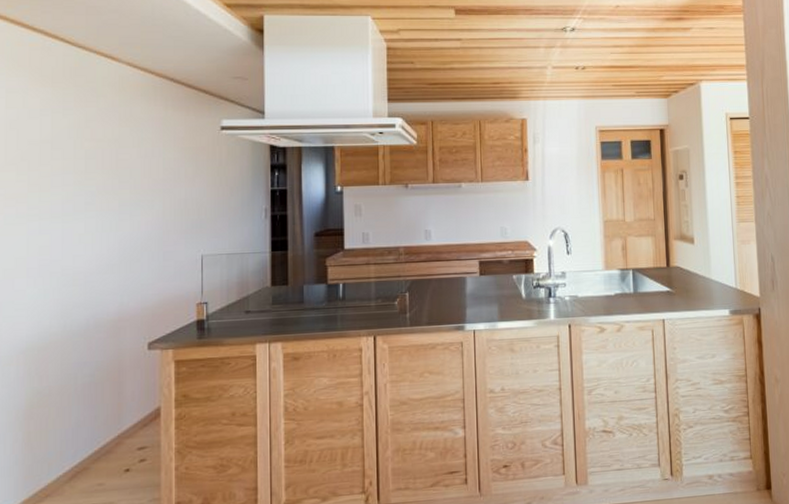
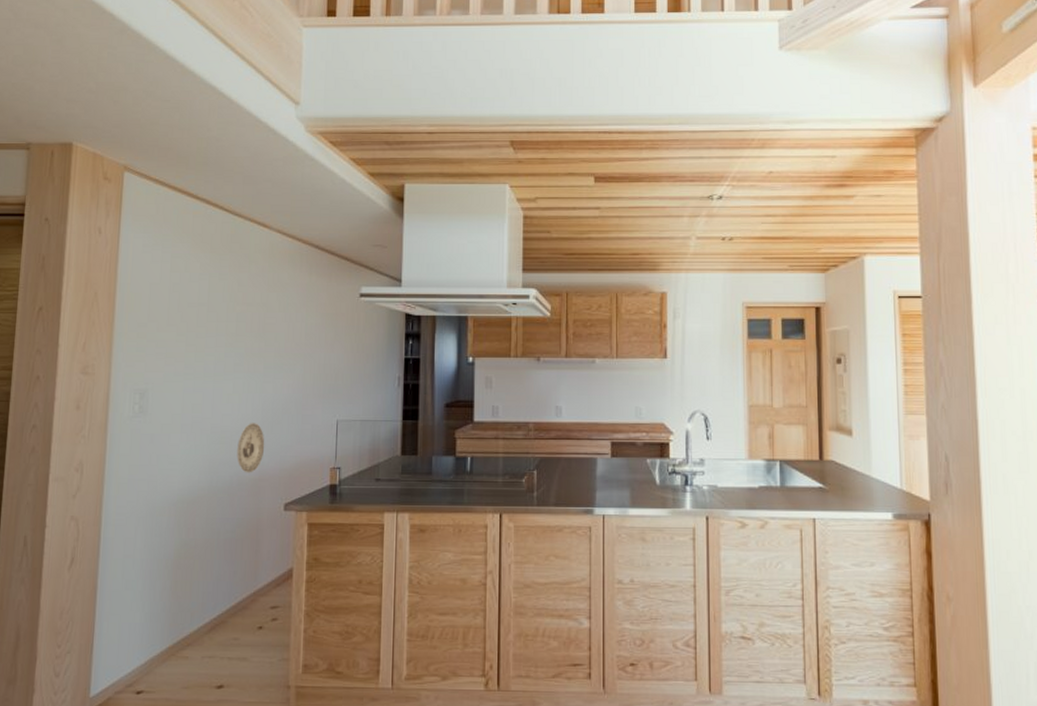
decorative plate: none [92,262,124,315] -> present [237,423,265,473]

